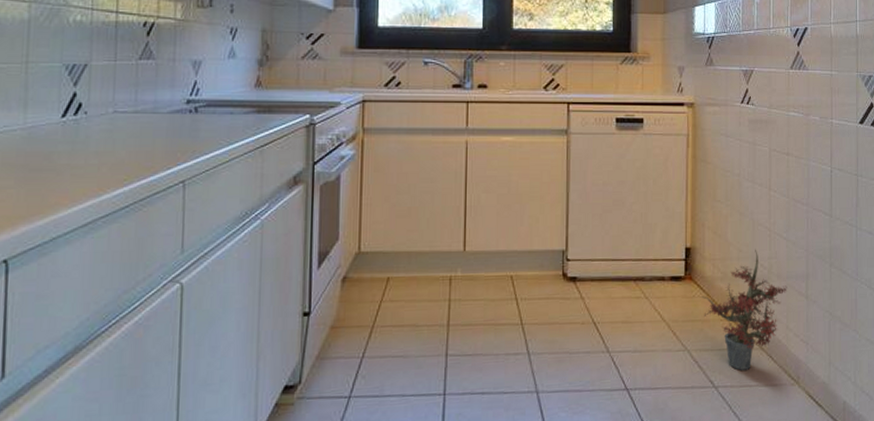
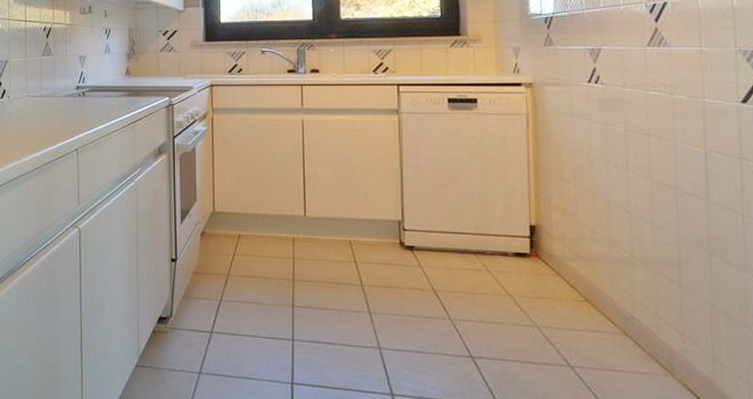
potted plant: present [701,249,787,370] -> none [550,231,655,354]

